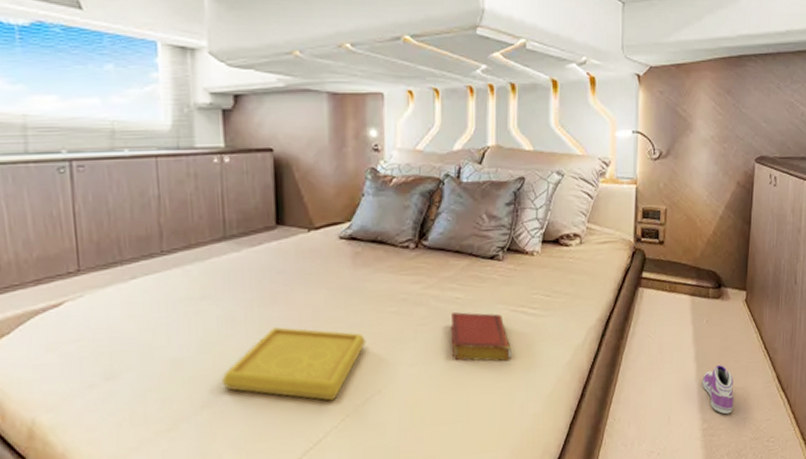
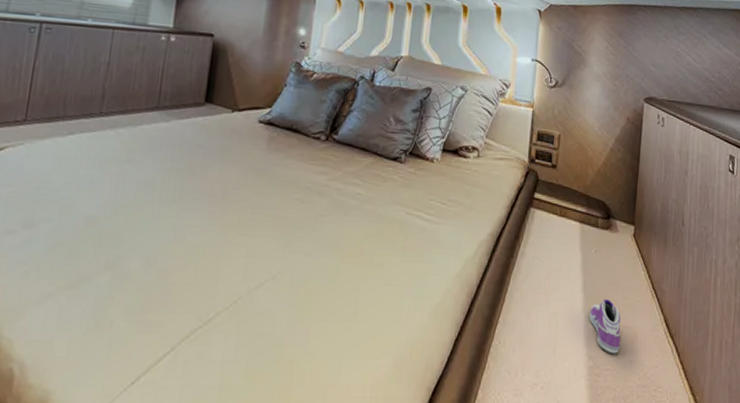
serving tray: present [222,327,366,401] -> none [129,198,269,280]
book: present [450,311,513,362] -> none [346,206,405,264]

